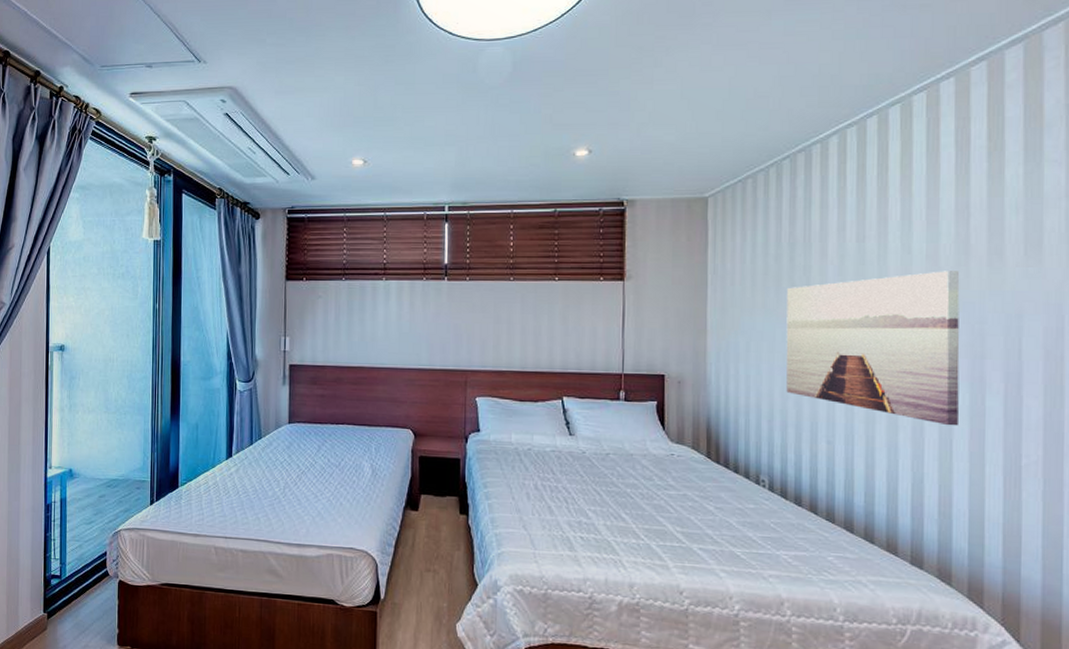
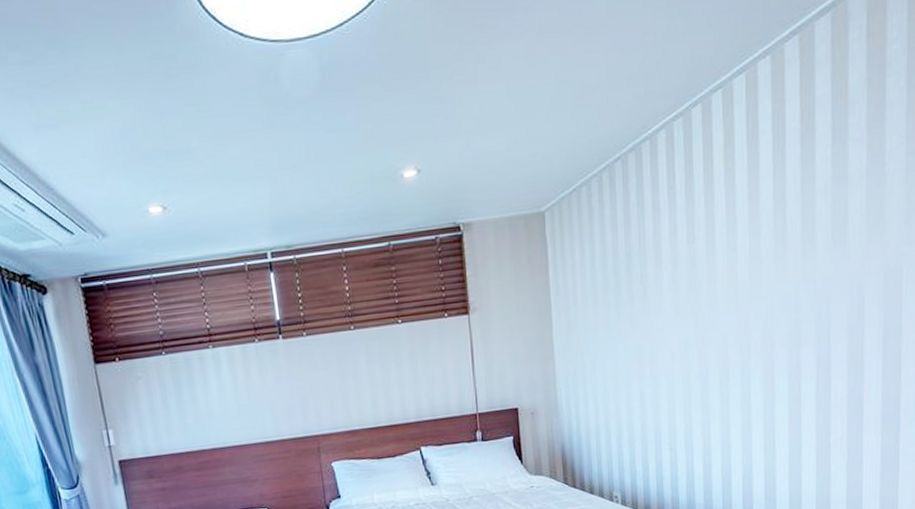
wall art: present [786,271,960,426] -> none [627,263,781,416]

